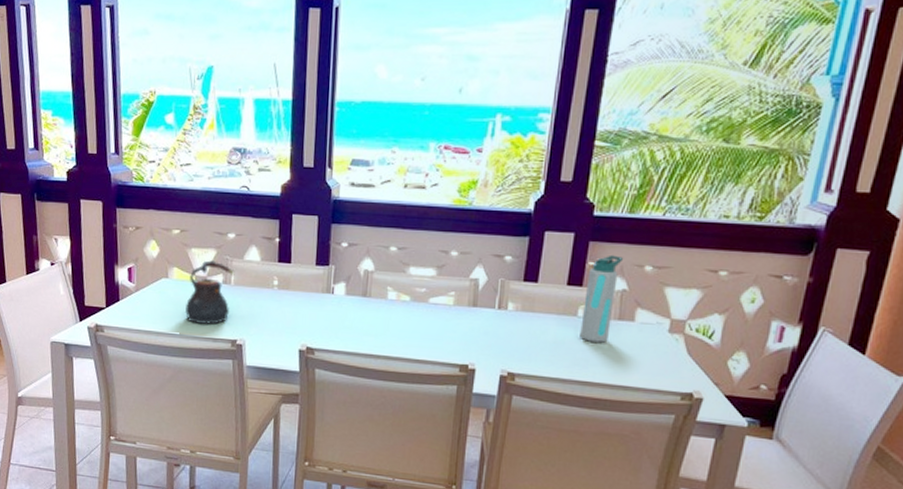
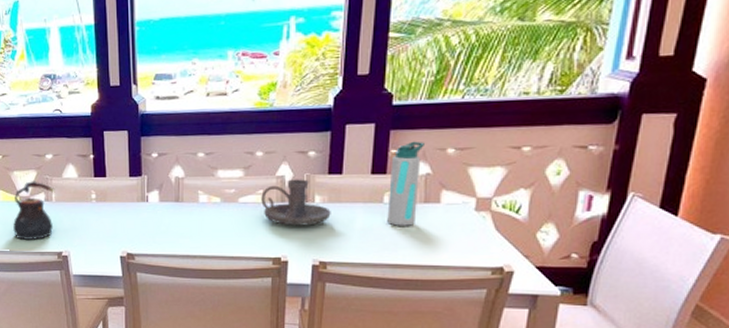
candle holder: none [452,283,524,334] -> present [261,179,331,226]

